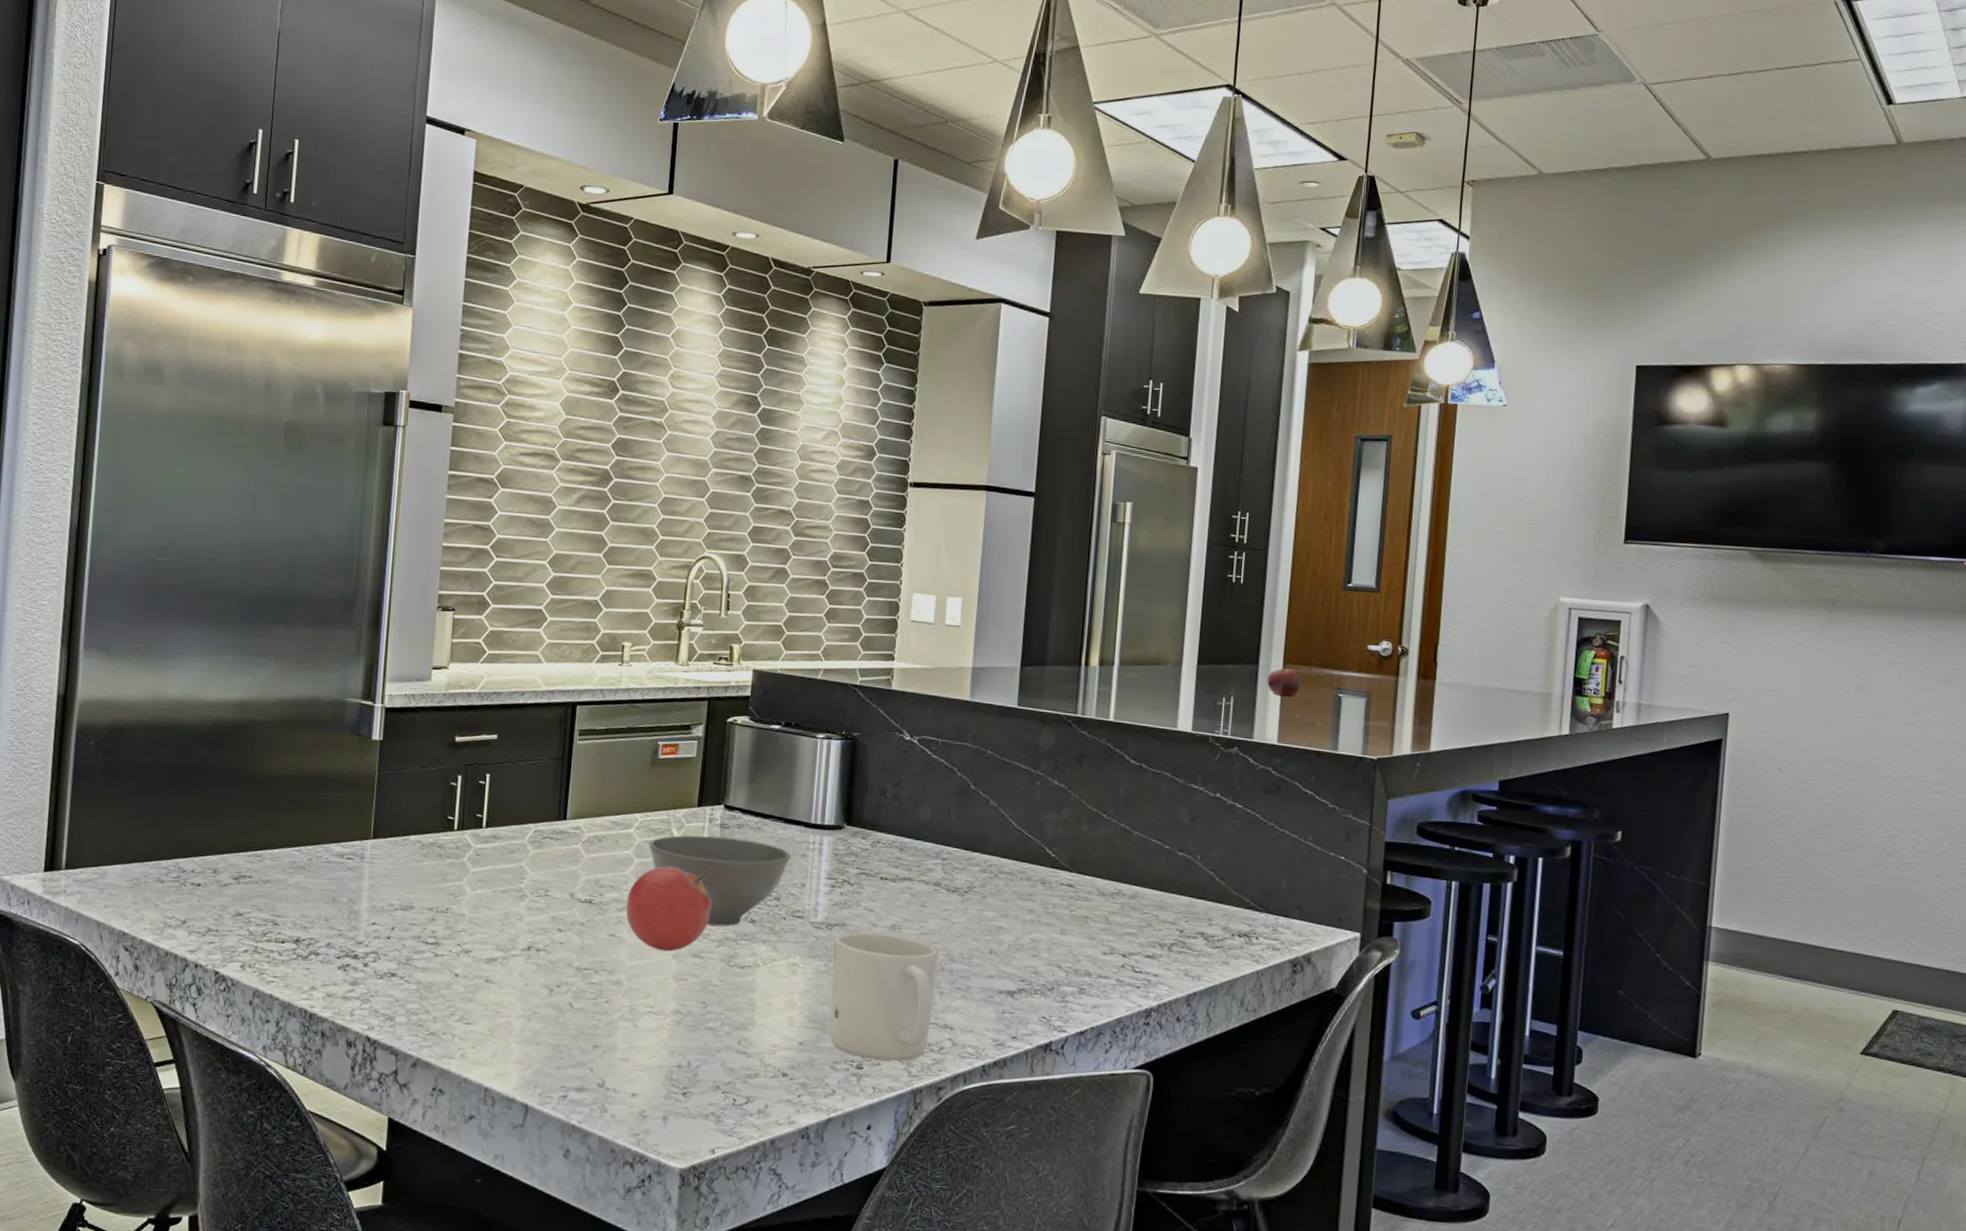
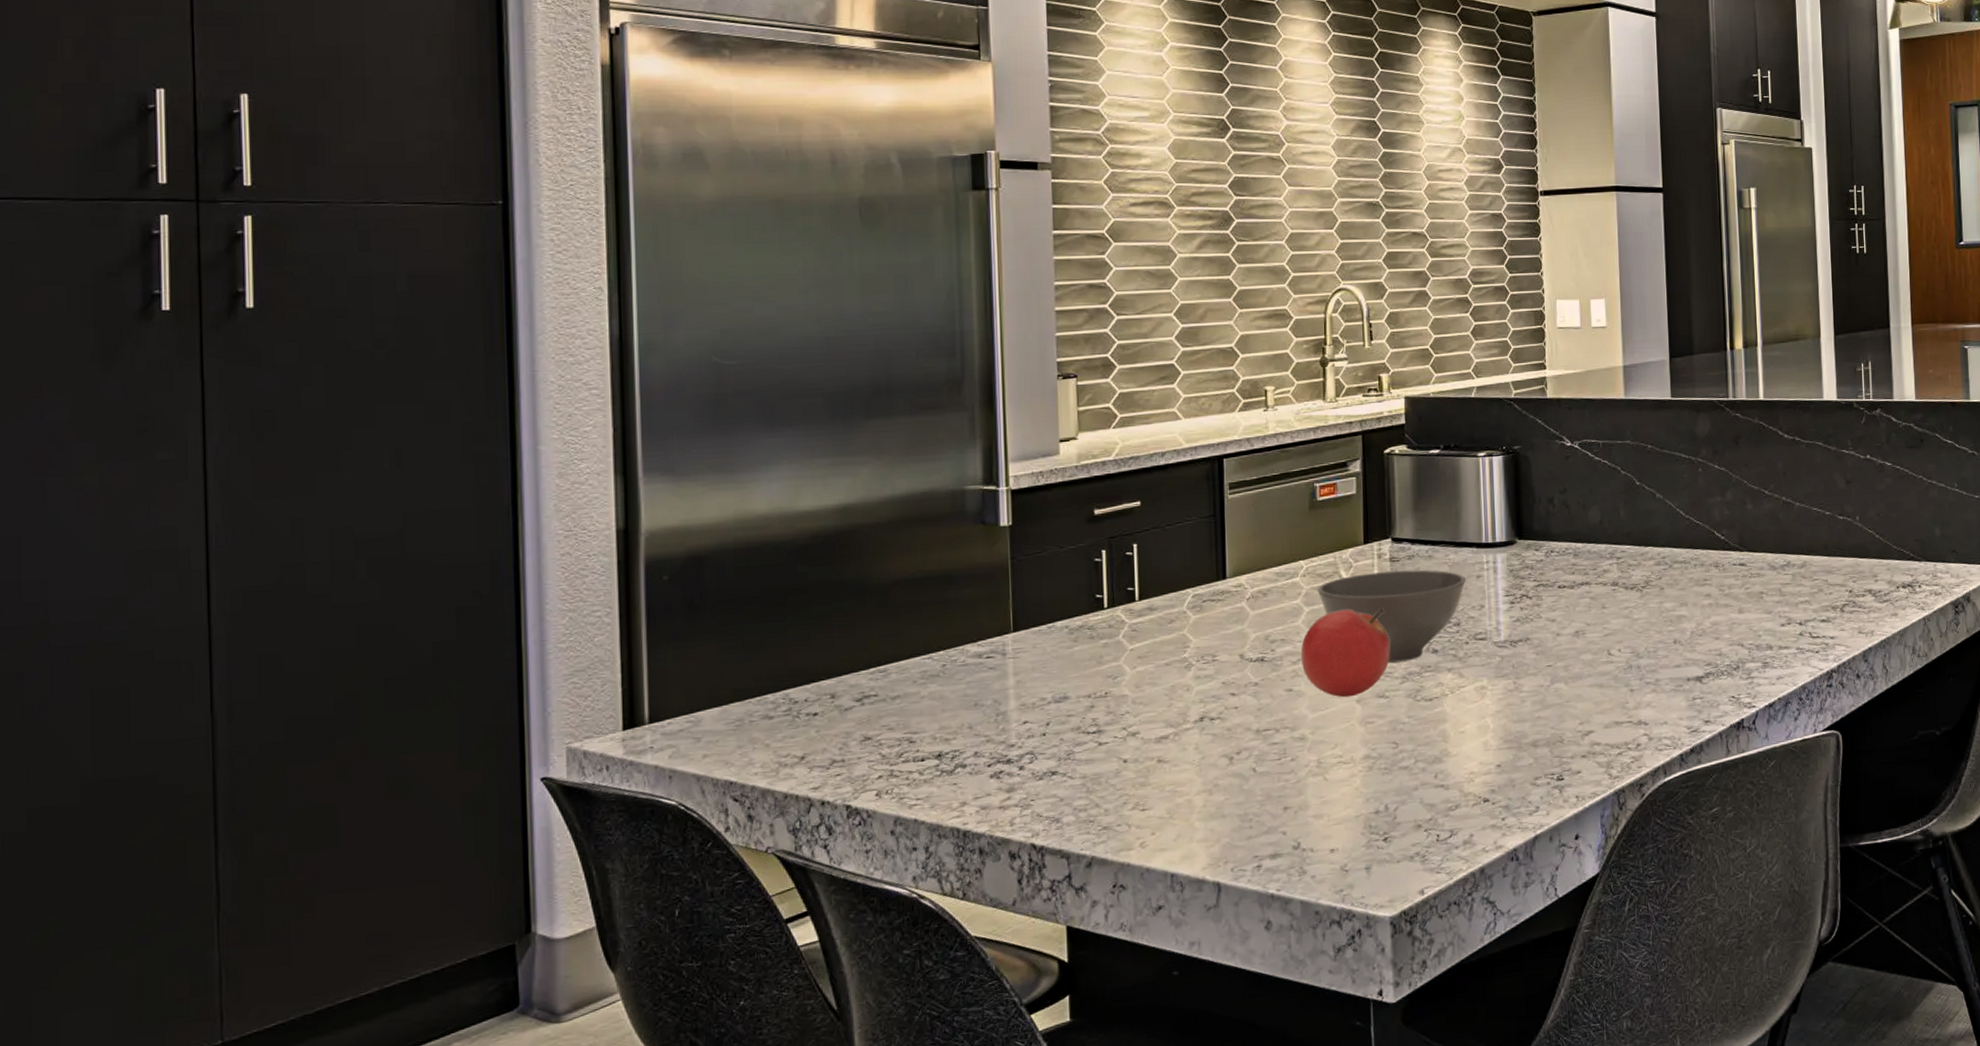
mug: present [829,931,939,1062] -> none [1519,640,1626,769]
fruit: present [1267,668,1301,698] -> none [1899,328,1929,356]

